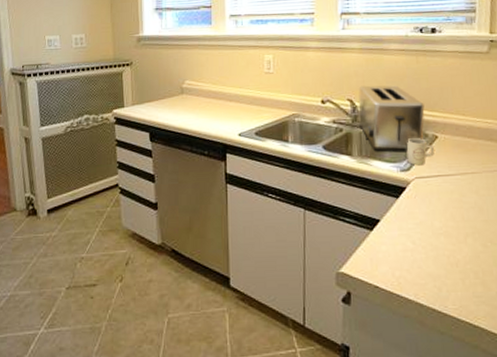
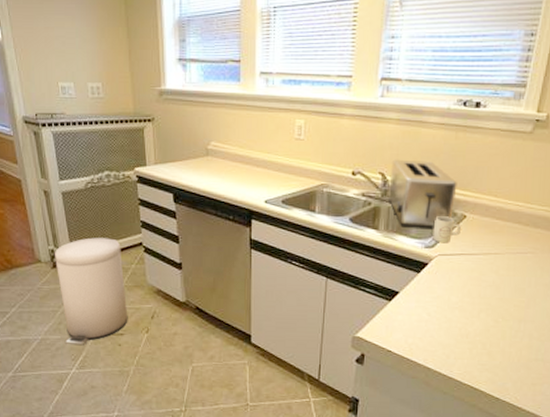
pedal bin: none [30,181,102,300] -> present [54,237,128,345]

